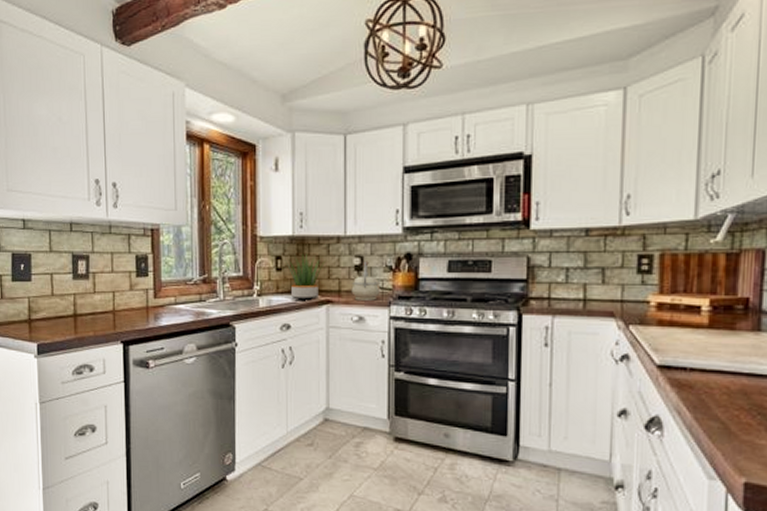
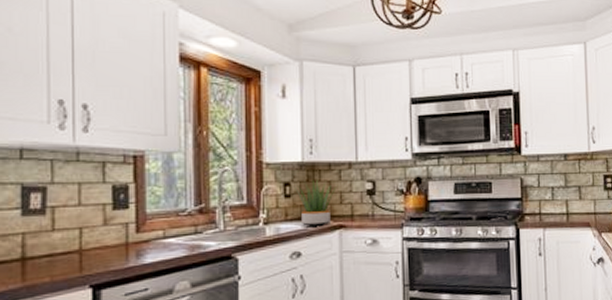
kettle: present [351,261,381,300] -> none [364,185,393,224]

